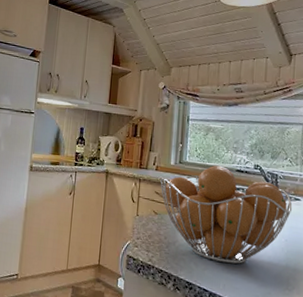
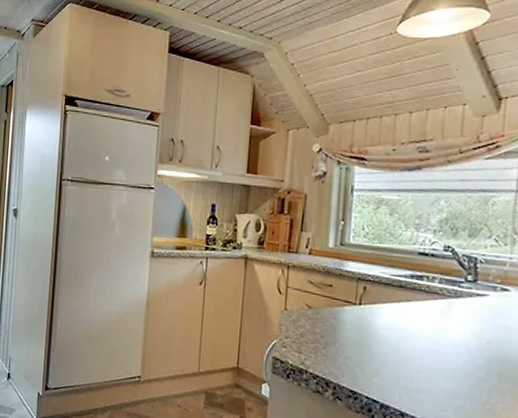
fruit basket: present [160,165,293,265] -> none [315,247,498,371]

